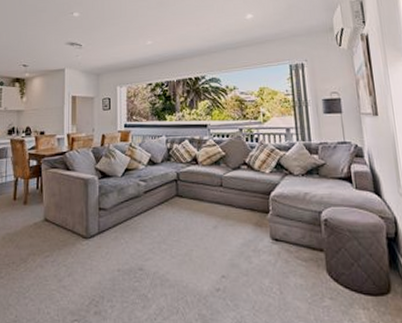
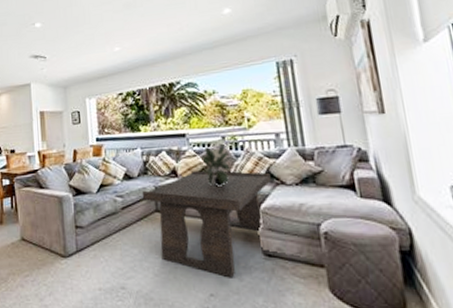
coffee table: none [164,159,281,261] -> present [141,170,271,278]
potted plant: none [220,136,250,175] -> present [201,145,235,187]

